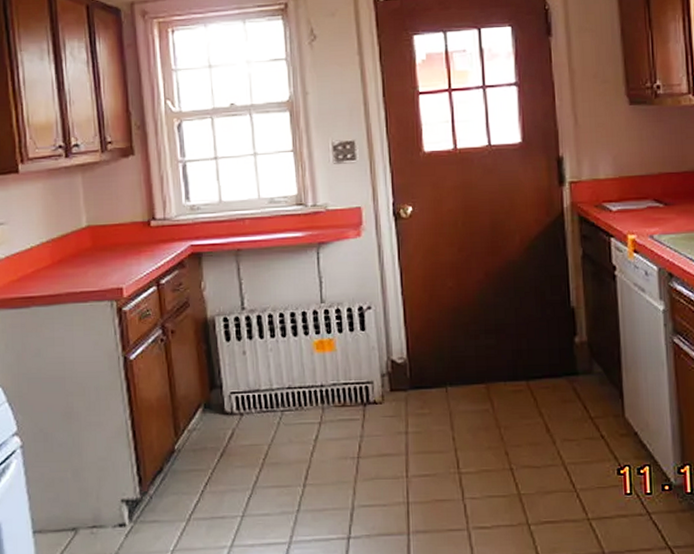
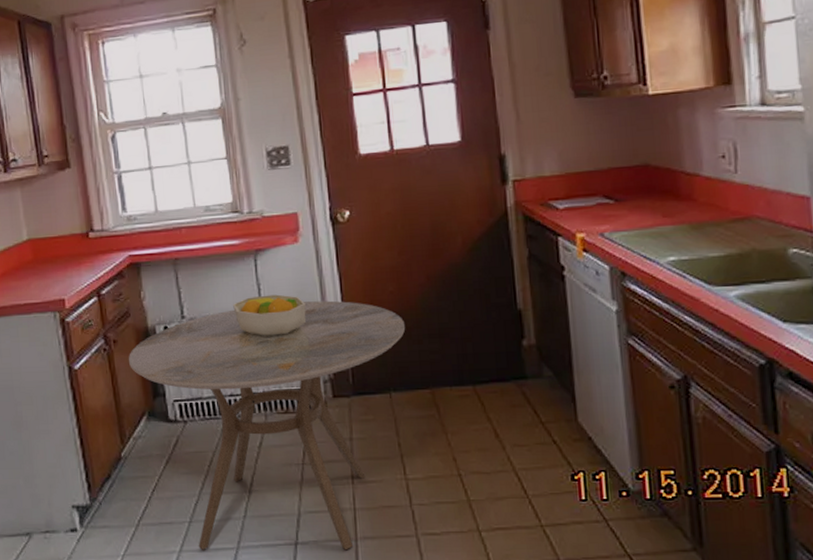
dining table: none [185,295,463,545] -> present [128,300,406,550]
fruit bowl: none [294,287,367,330] -> present [233,294,307,337]

